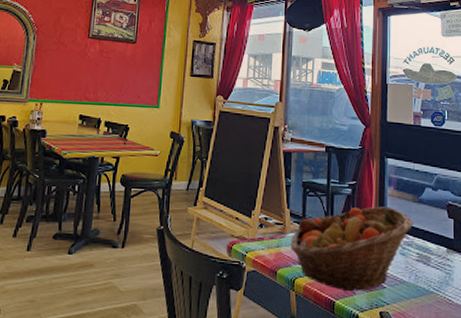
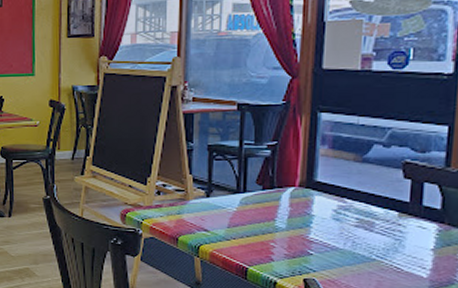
fruit basket: present [290,206,414,292] -> none [194,168,354,259]

